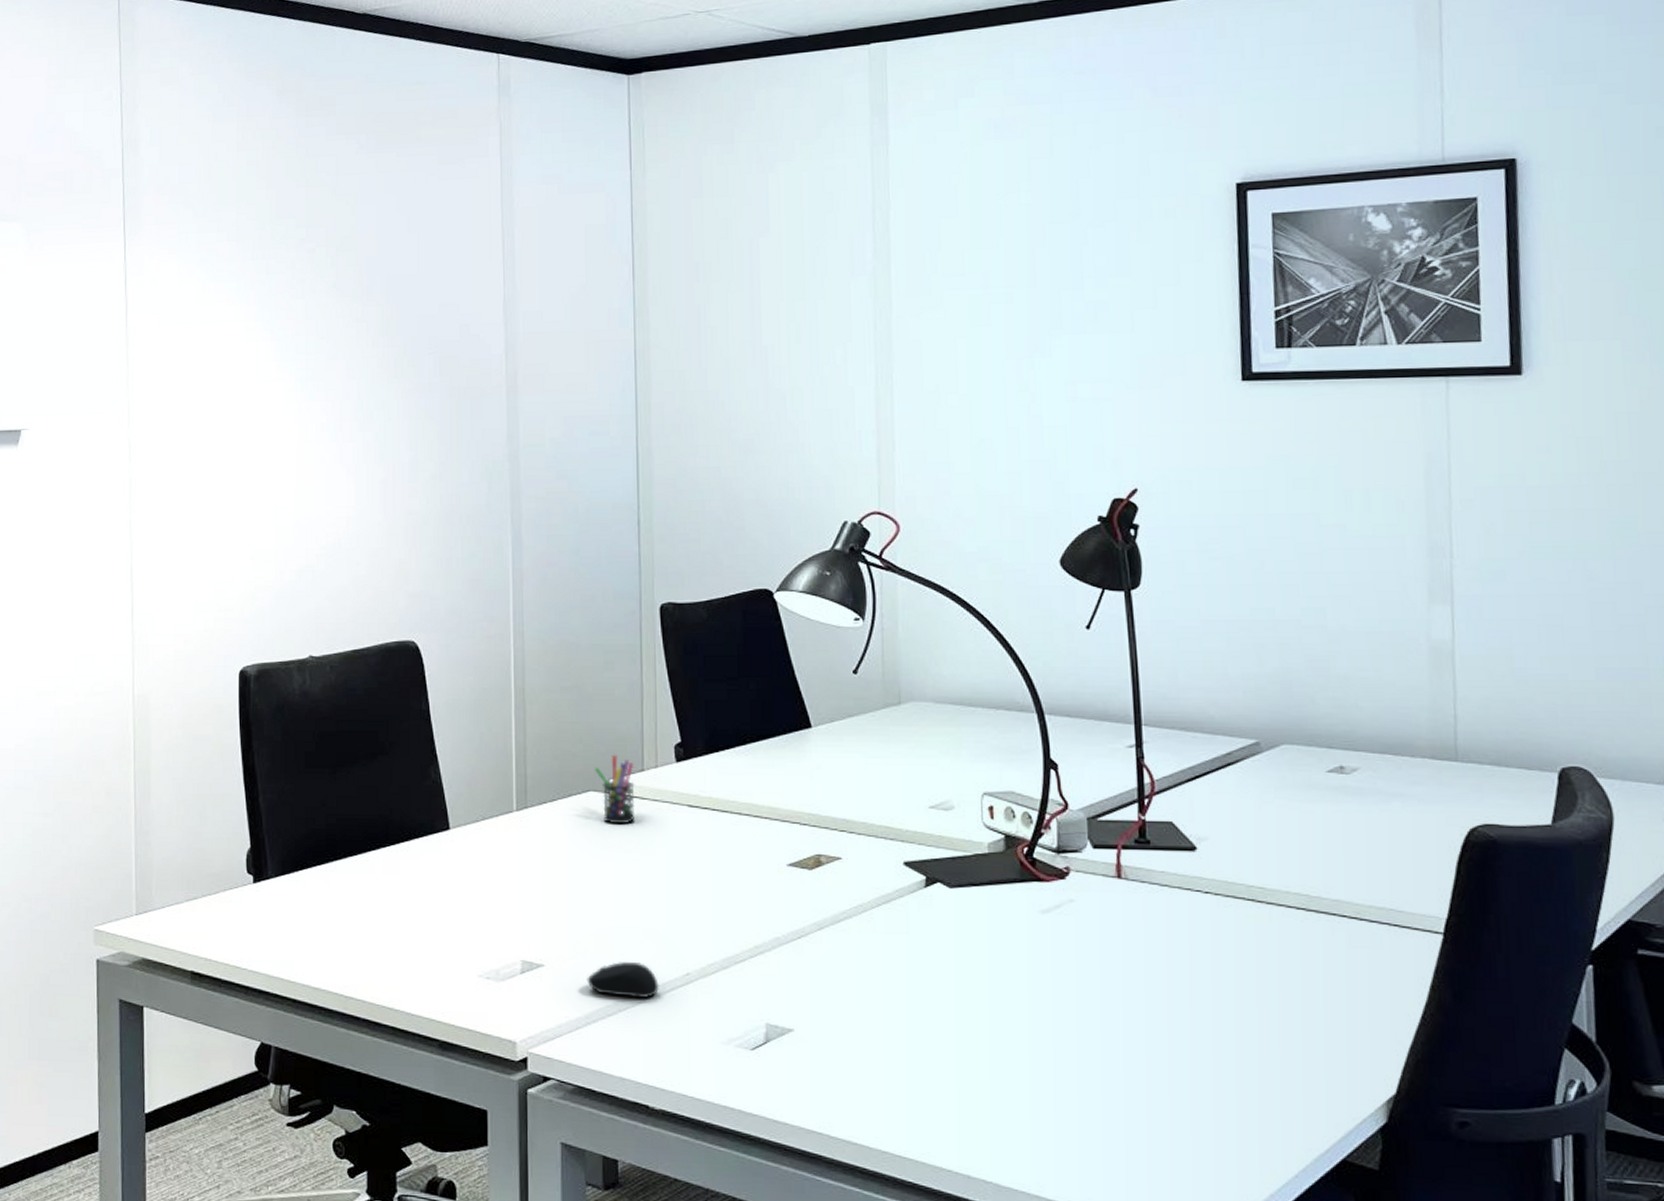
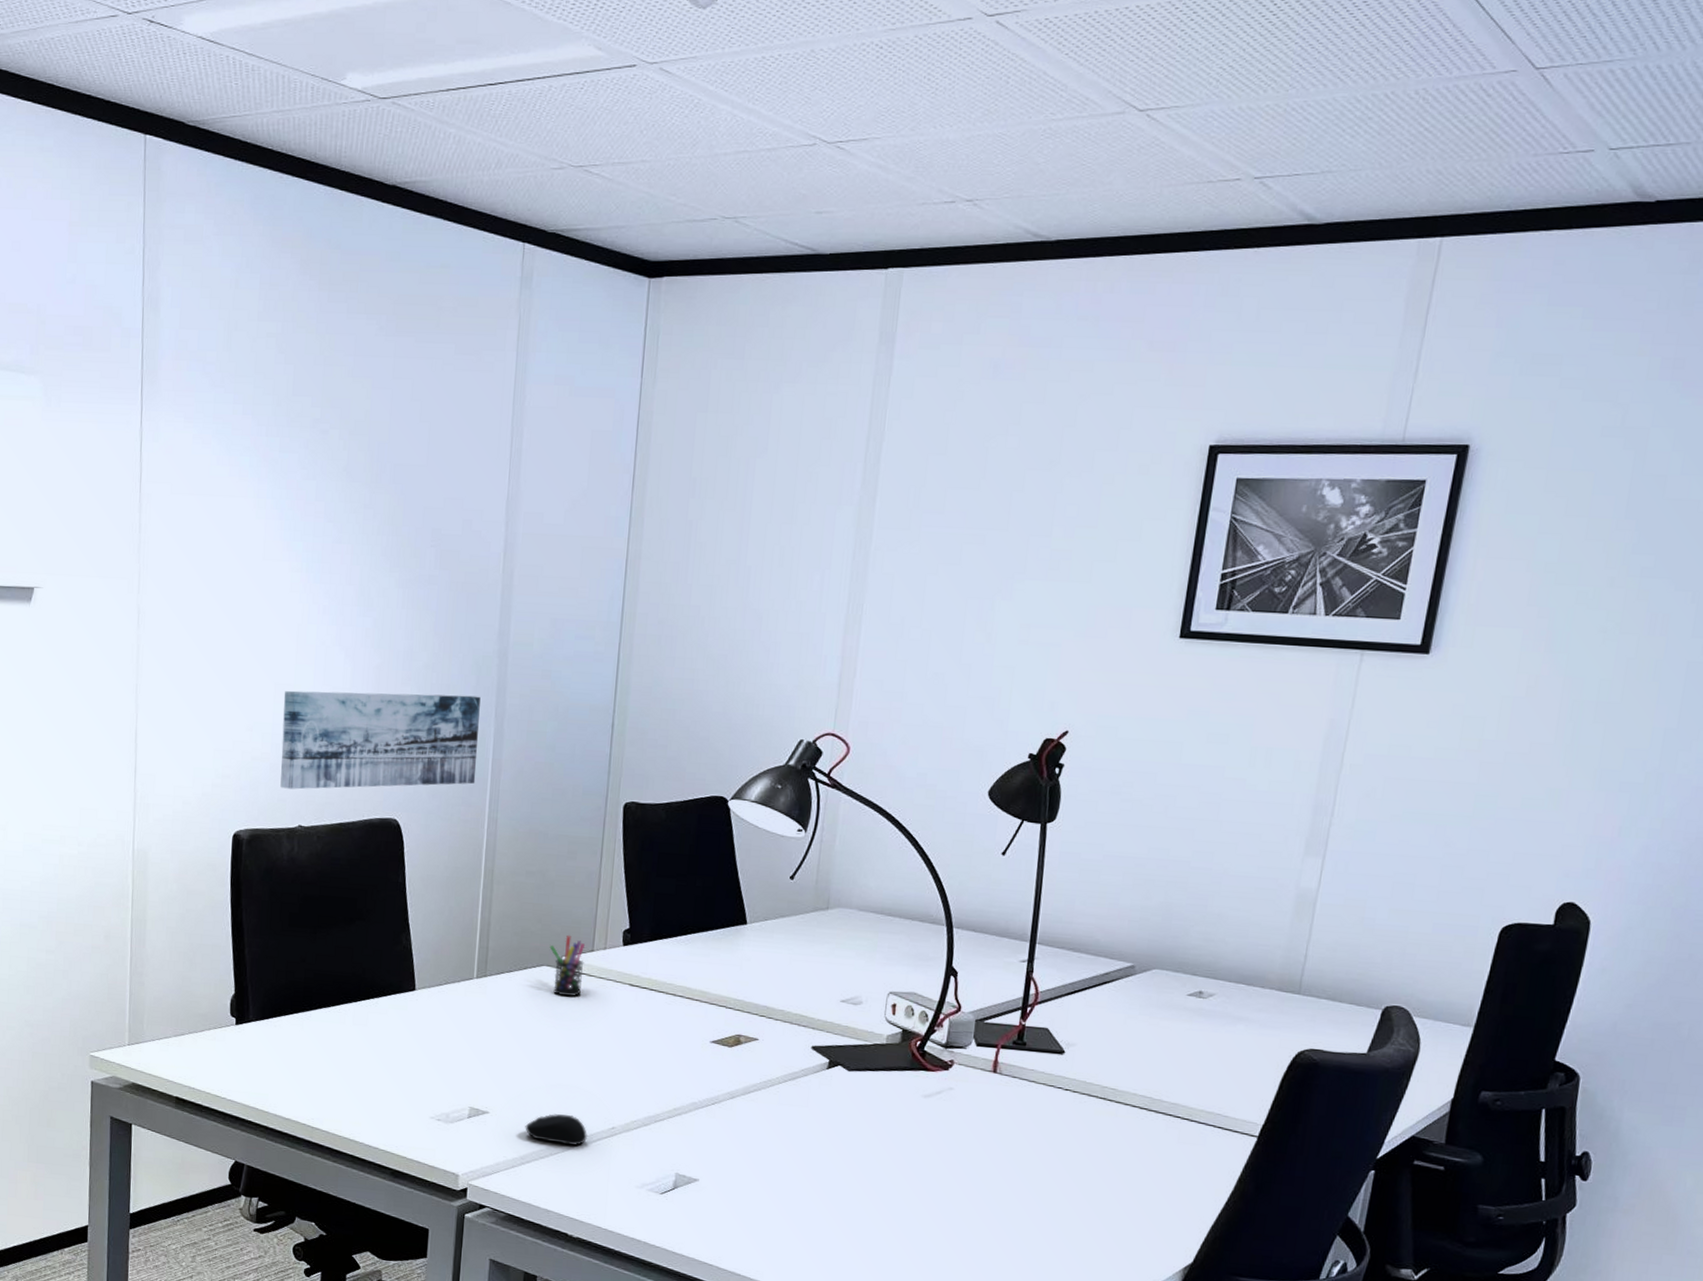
wall art: none [286,503,496,617] -> present [280,690,481,790]

